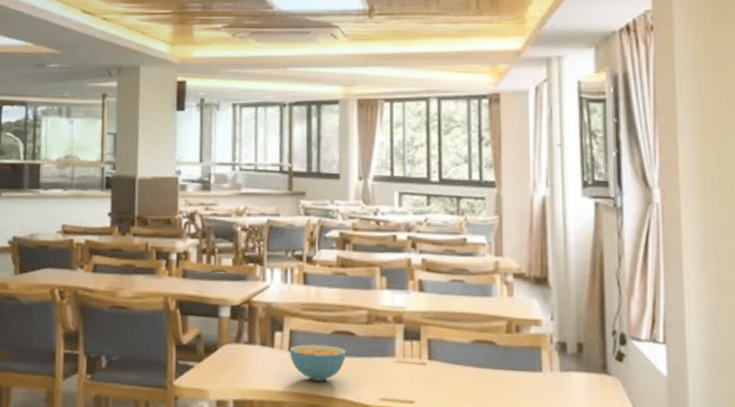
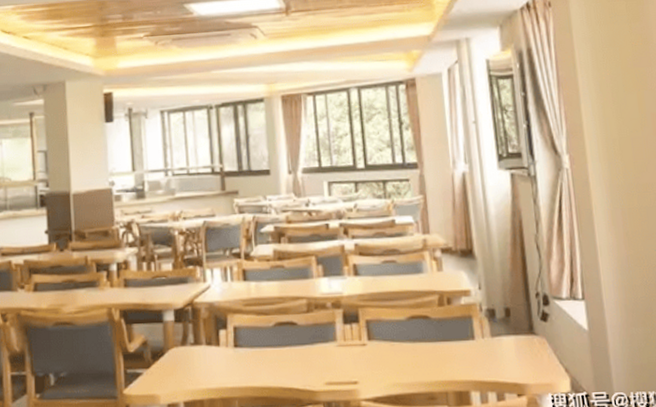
cereal bowl: present [289,344,347,381] -> none [234,337,290,374]

